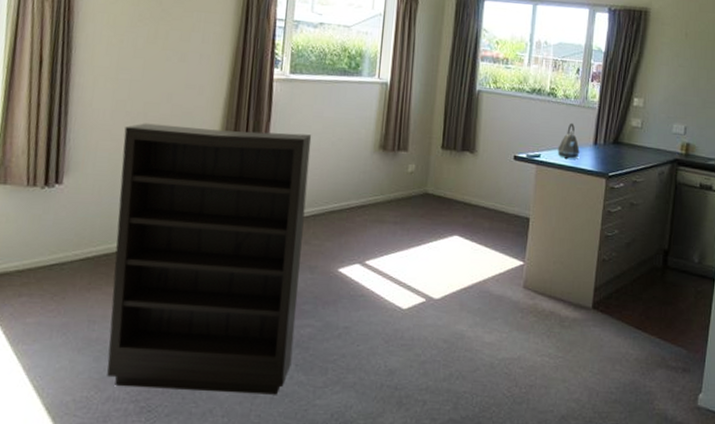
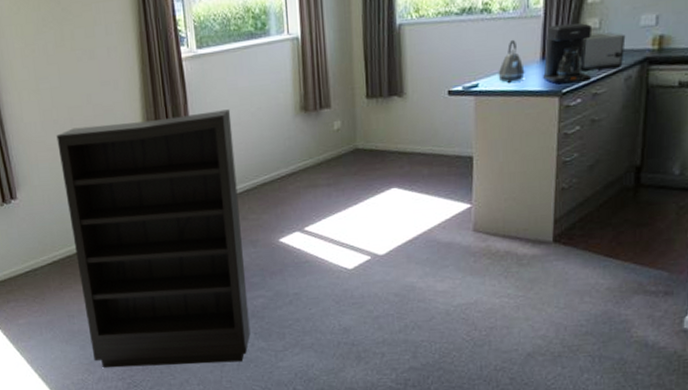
coffee maker: none [594,118,636,170] -> present [543,22,593,84]
toaster: none [625,131,661,164] -> present [581,32,626,72]

